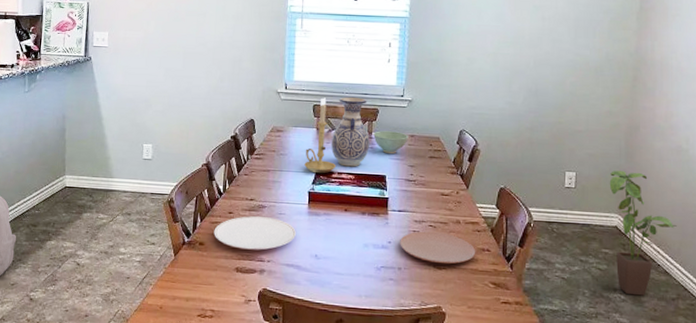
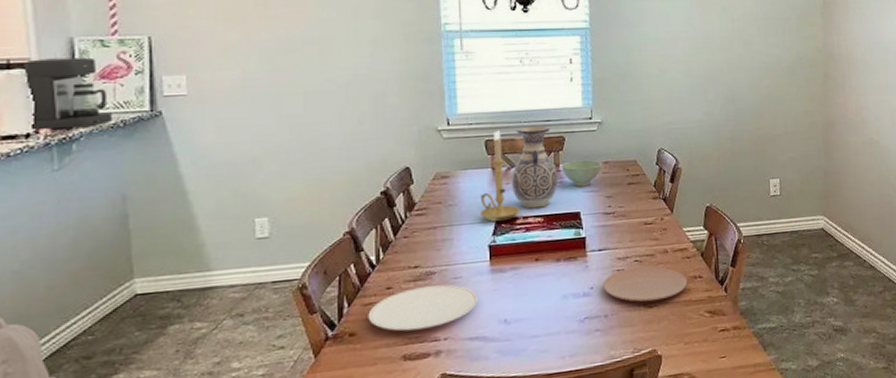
coffee maker: none [13,13,62,64] -> present [24,57,113,131]
house plant: present [609,171,677,296] -> none [812,169,877,297]

